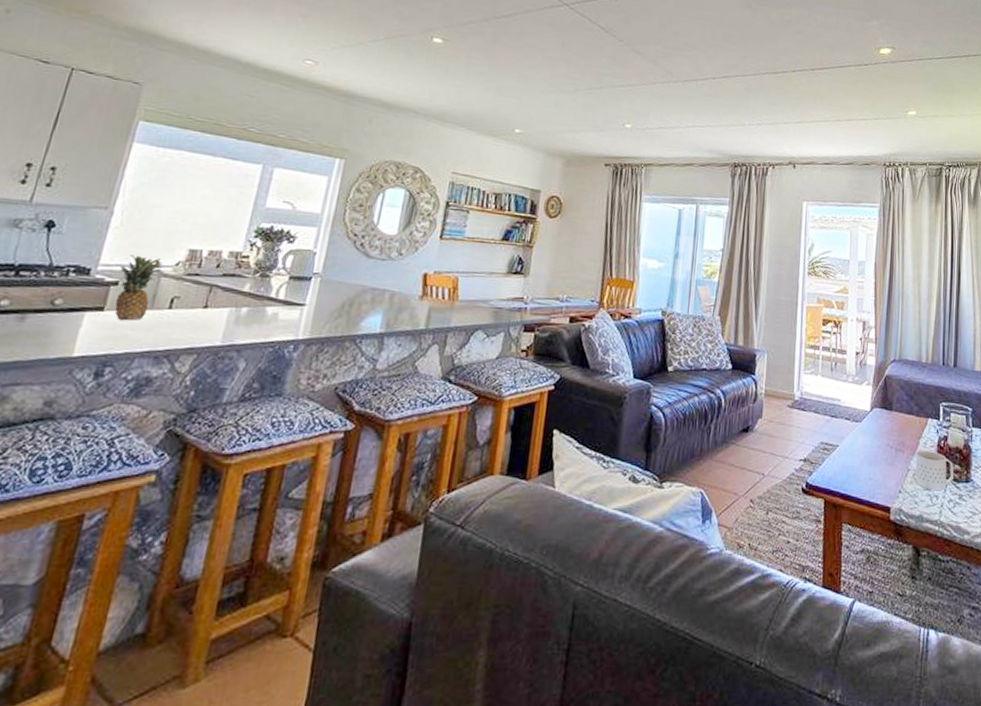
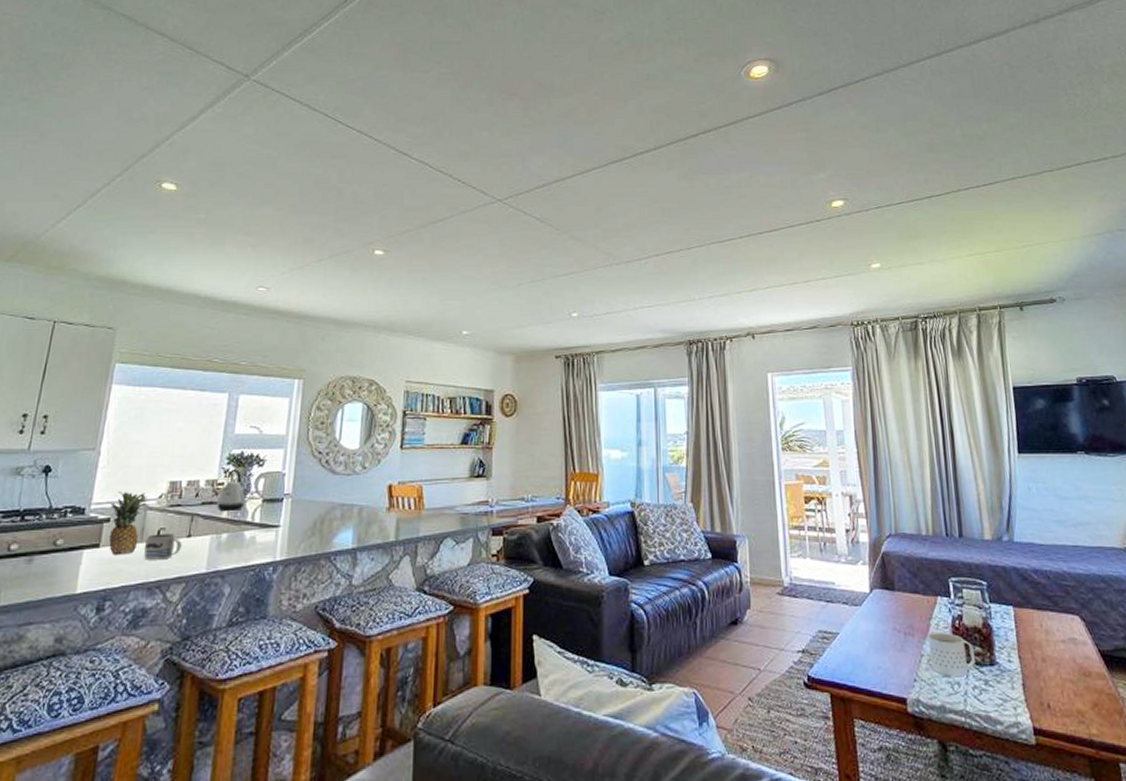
mug: none [153,302,197,329] -> present [143,534,182,560]
kettle: none [239,242,271,285] -> present [216,469,246,510]

